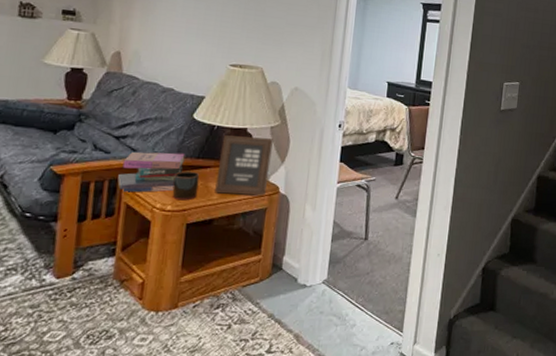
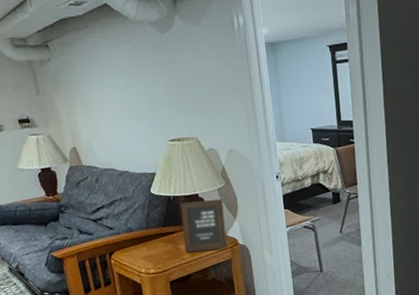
books: present [117,152,186,193] -> none [105,224,155,264]
mug: present [172,170,200,201] -> none [149,238,172,264]

